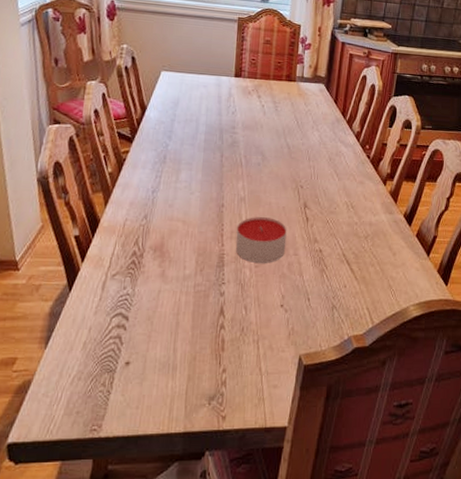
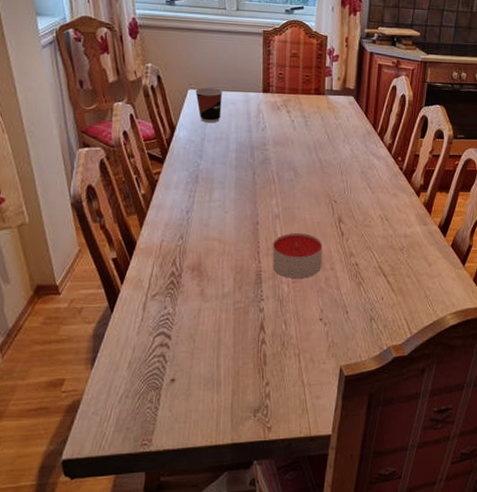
cup: none [168,70,196,105] -> present [195,87,223,123]

